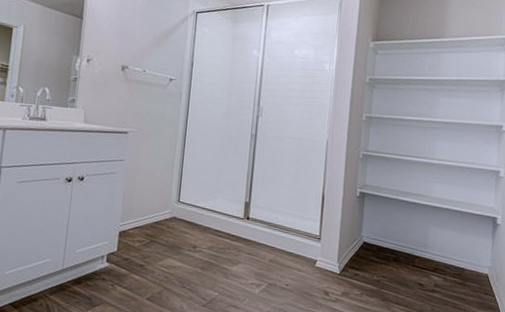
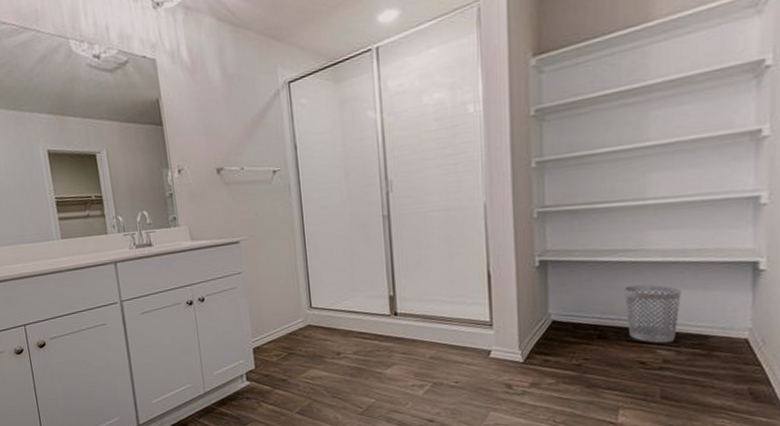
wastebasket: none [413,222,450,271] -> present [624,284,682,343]

